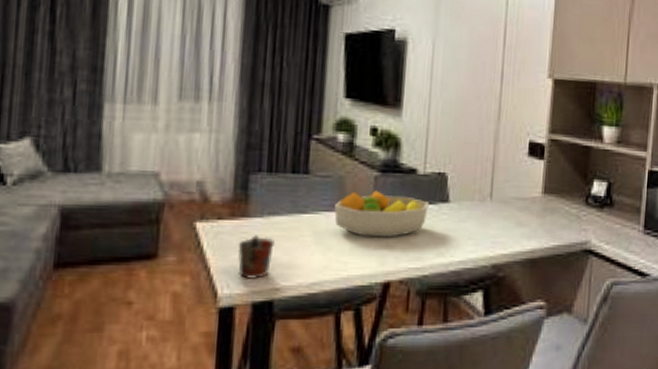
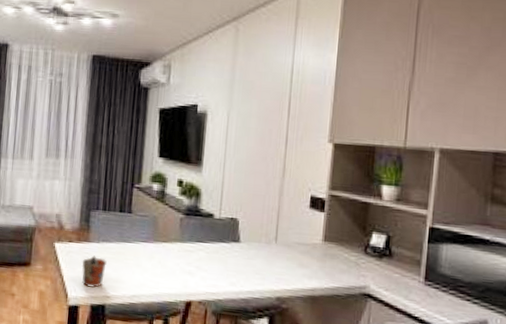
fruit bowl: present [334,190,429,237] -> none [150,228,223,267]

